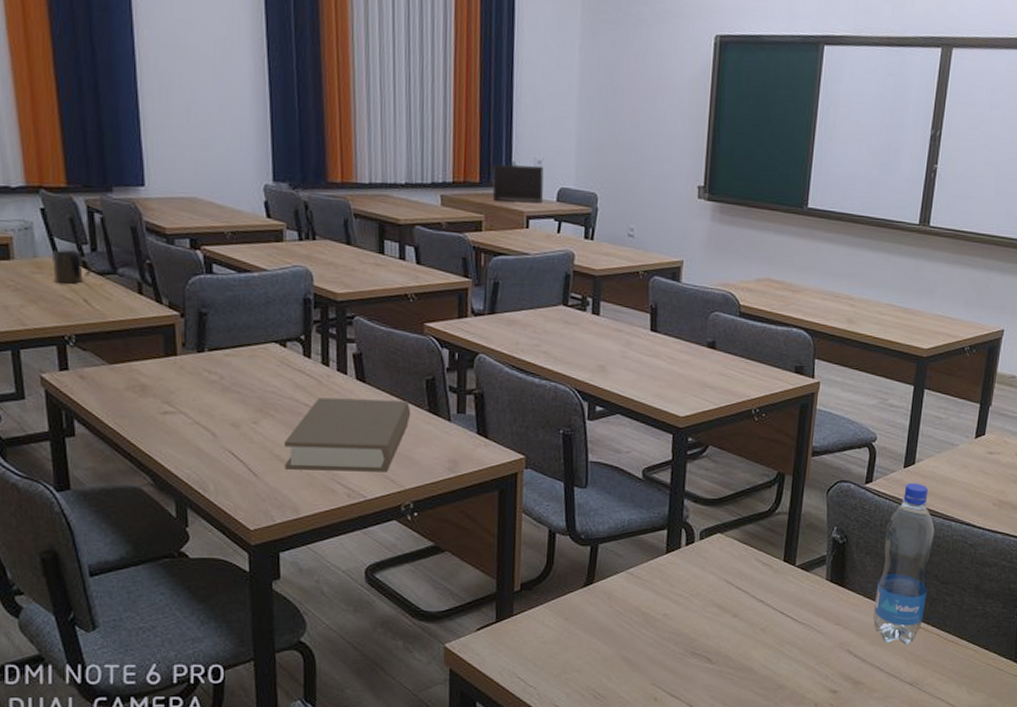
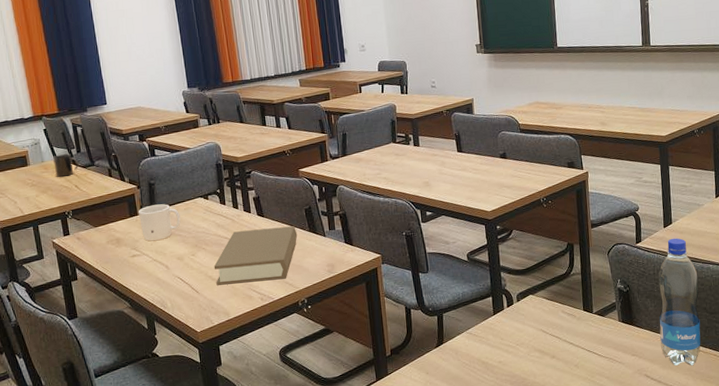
mug: none [178,343,242,396] -> present [138,204,181,242]
laptop computer: present [492,164,544,204] -> none [332,48,369,77]

